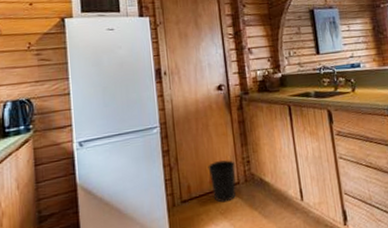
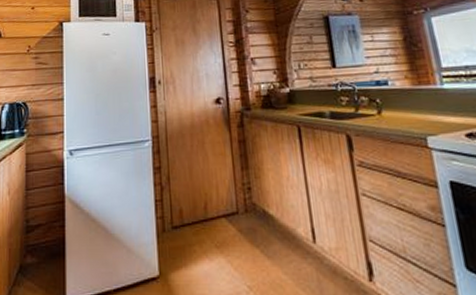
wastebasket: present [208,160,236,203] -> none [202,184,235,234]

